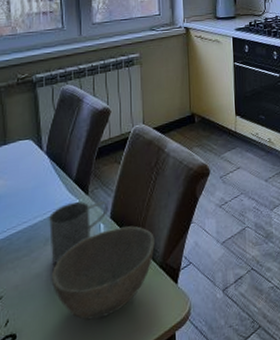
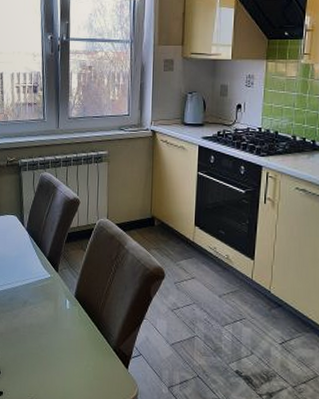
mug: present [48,201,108,265] -> none [26,276,73,324]
bowl: present [52,226,155,320] -> none [27,306,111,379]

